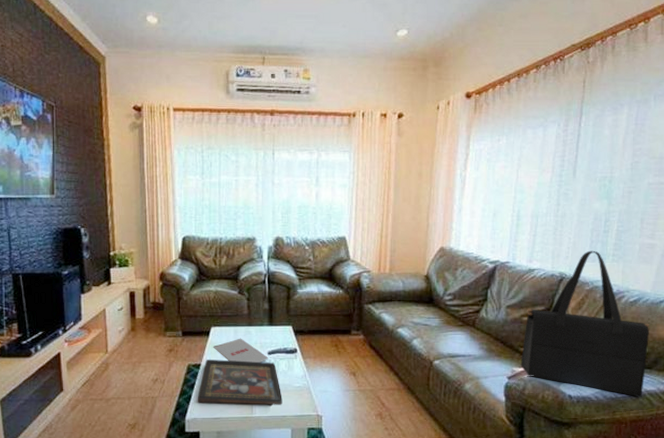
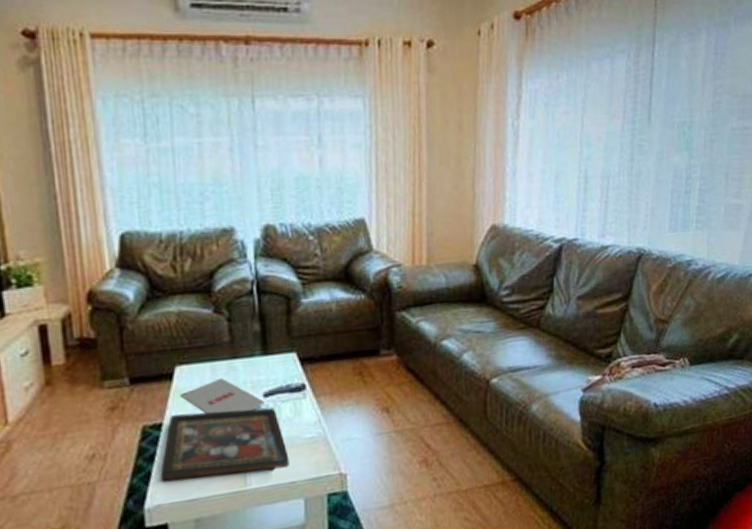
tote bag: present [520,250,650,398] -> none [597,217,740,396]

